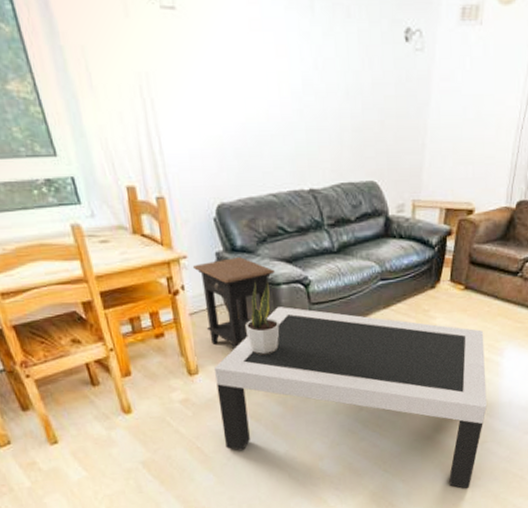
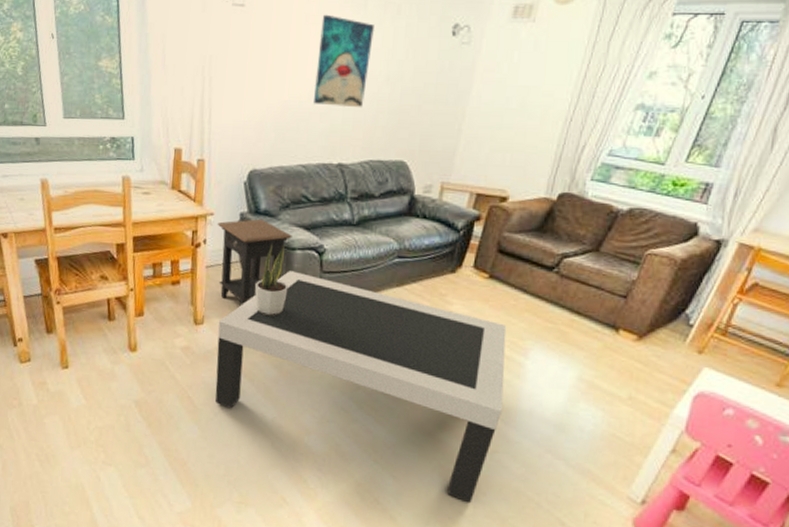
wall art: none [267,18,326,127] -> present [314,14,374,108]

